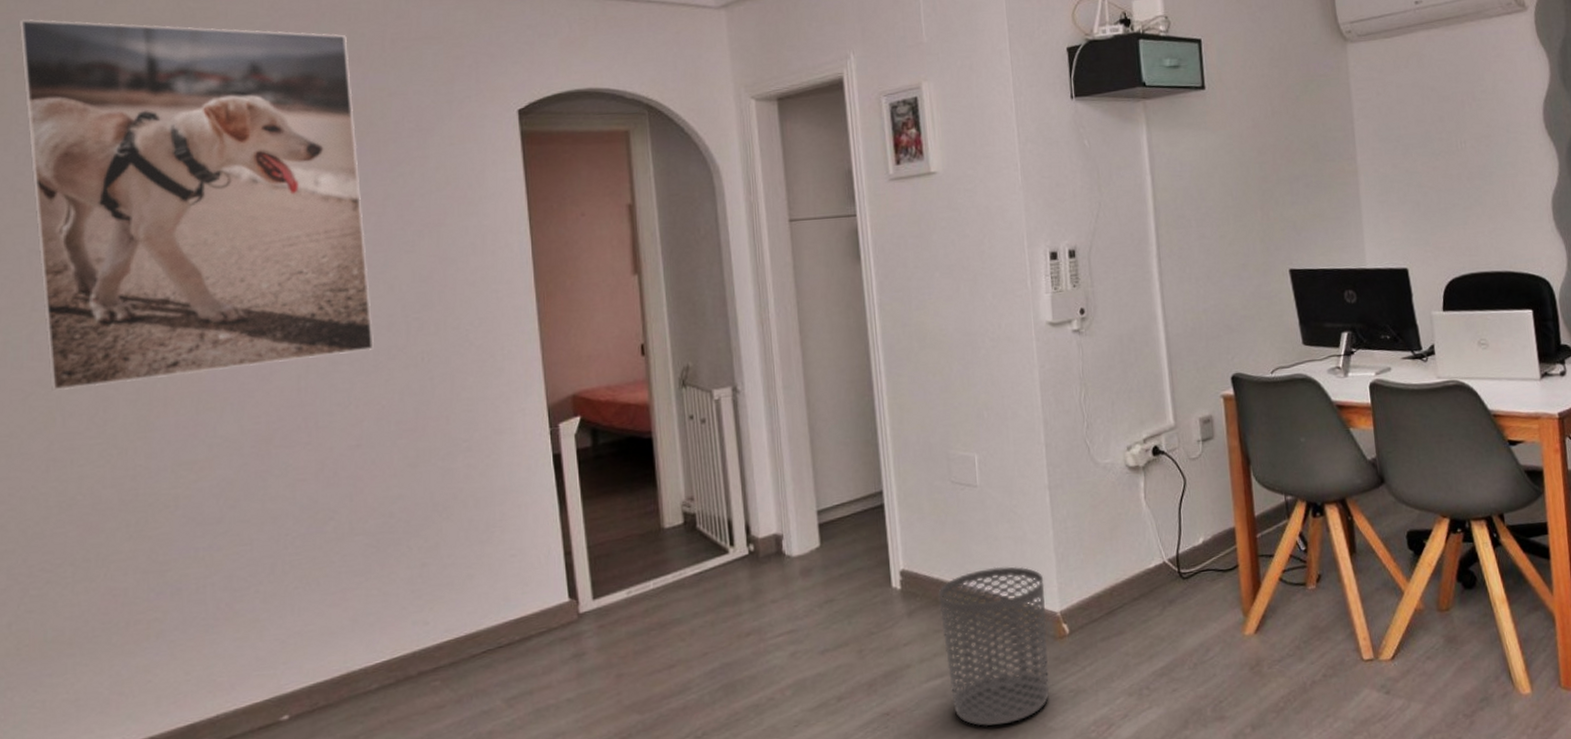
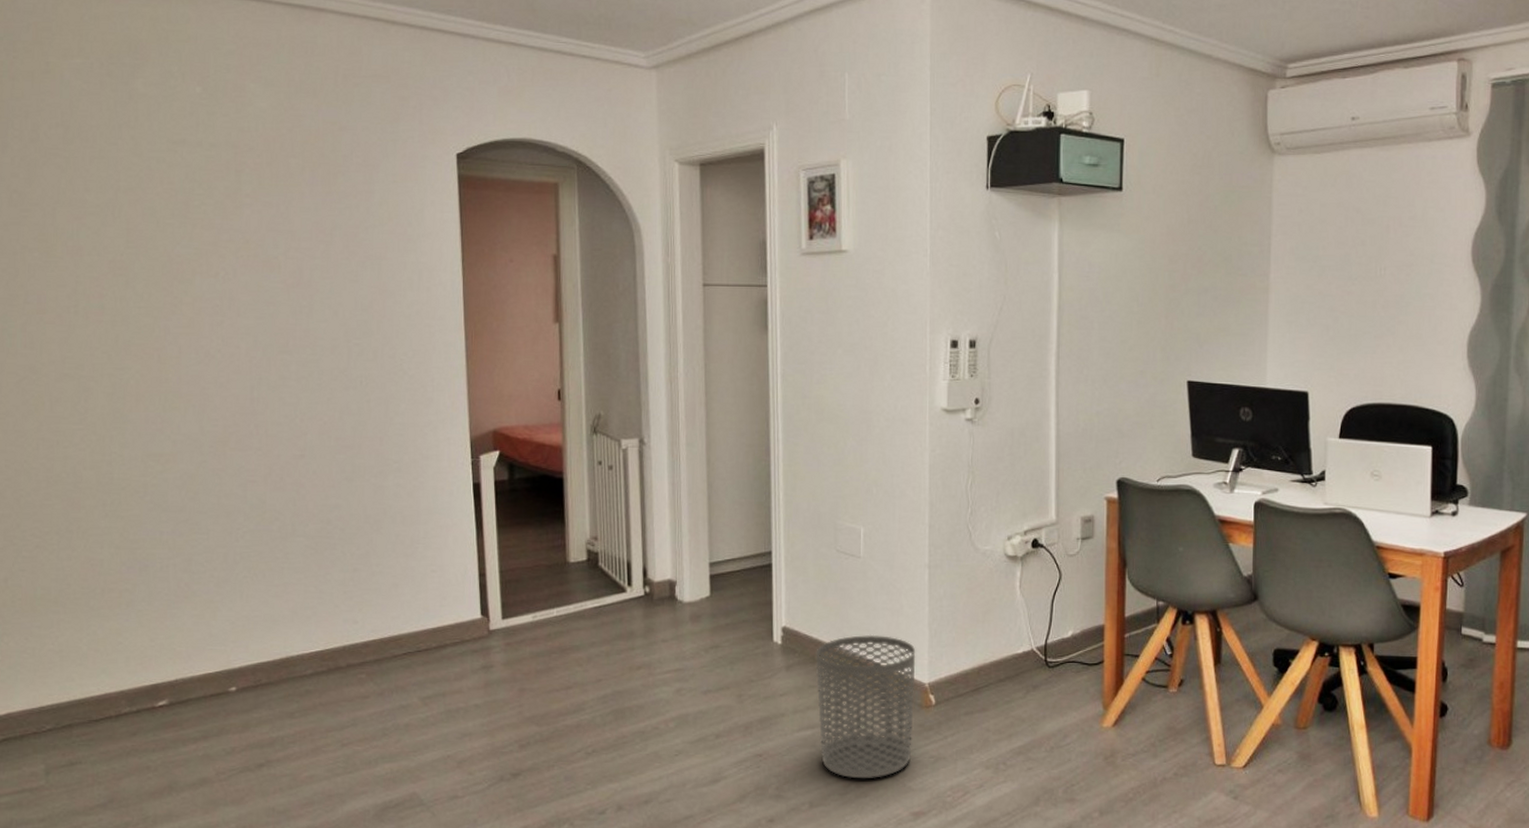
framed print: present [20,19,374,391] -> none [15,28,319,377]

